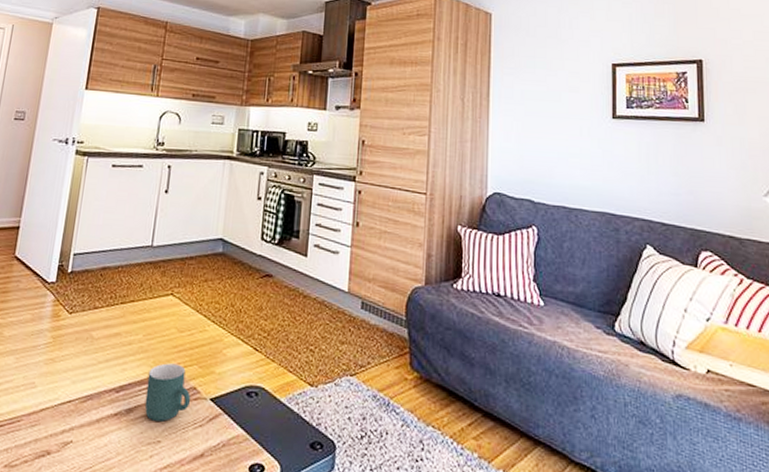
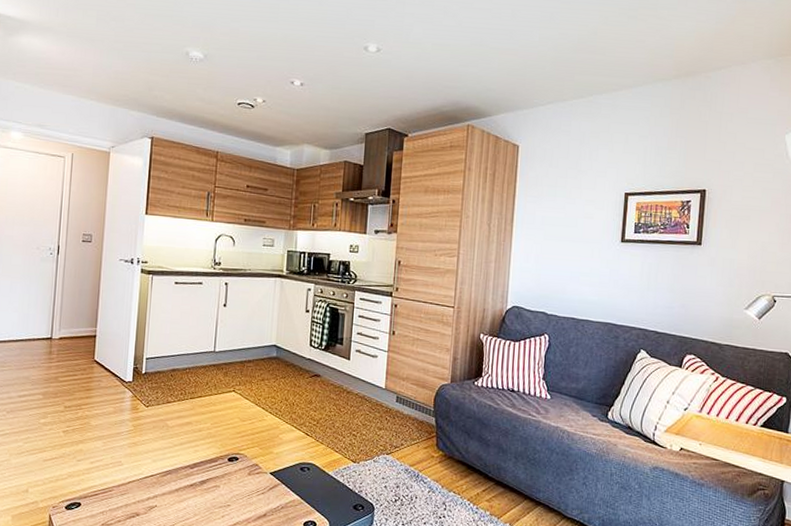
mug: present [144,363,191,422] -> none [215,446,254,490]

